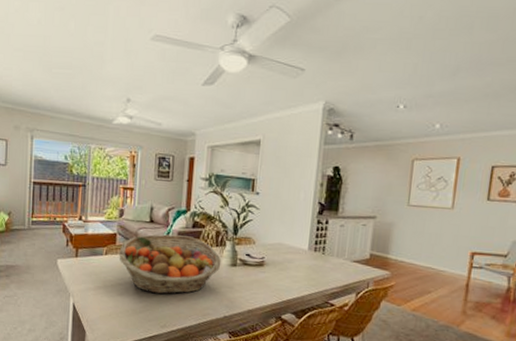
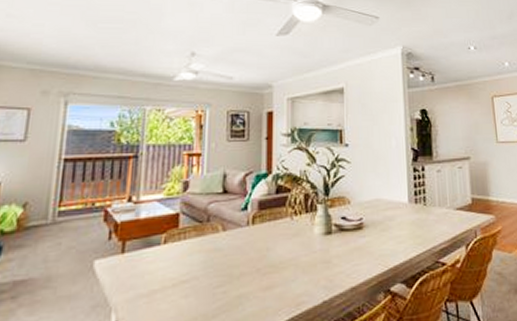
fruit basket: present [119,234,222,295] -> none [183,204,314,287]

